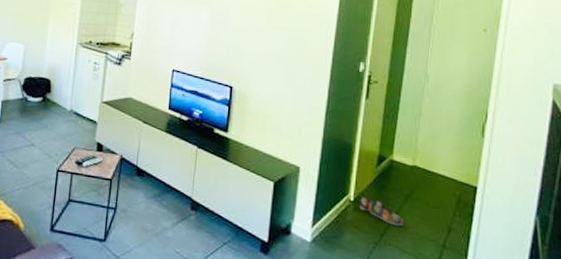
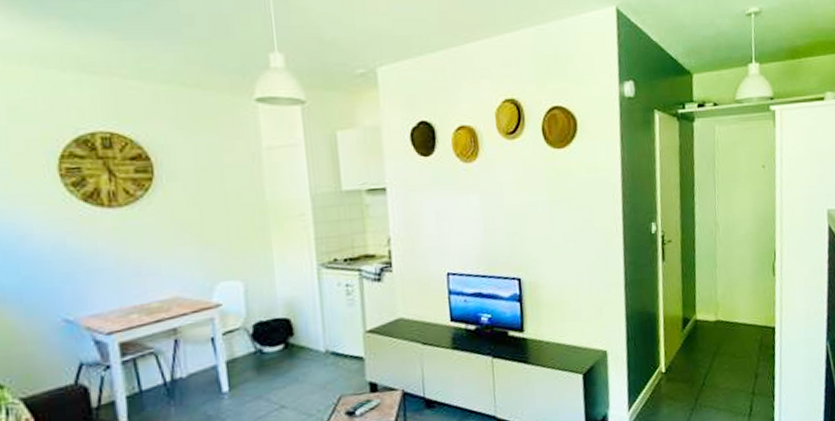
shoe: present [358,196,404,227] -> none [670,364,715,387]

